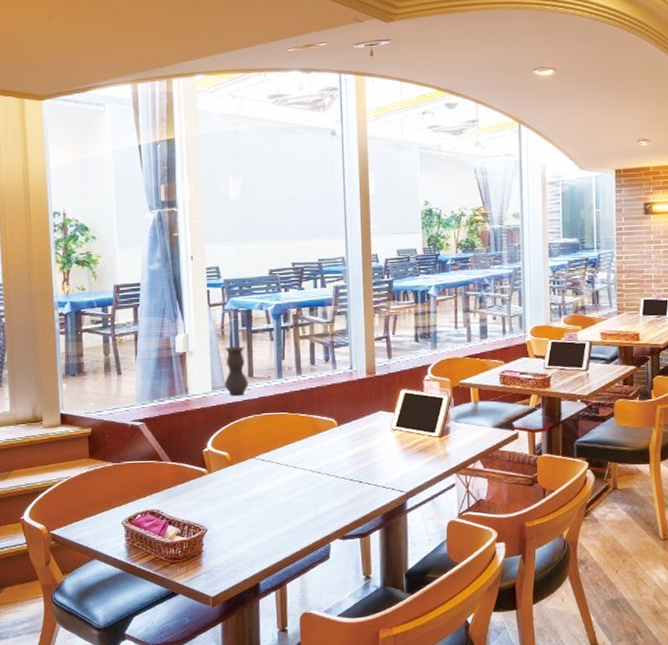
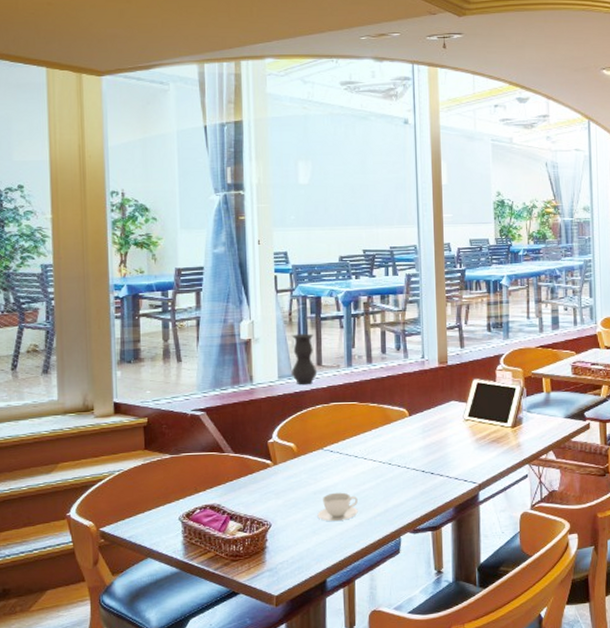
teacup: none [250,499,289,527] -> present [317,492,358,521]

